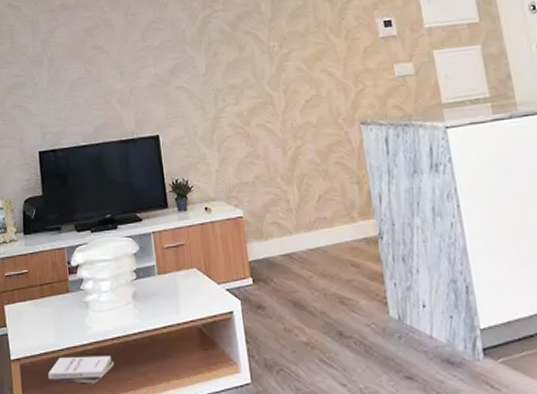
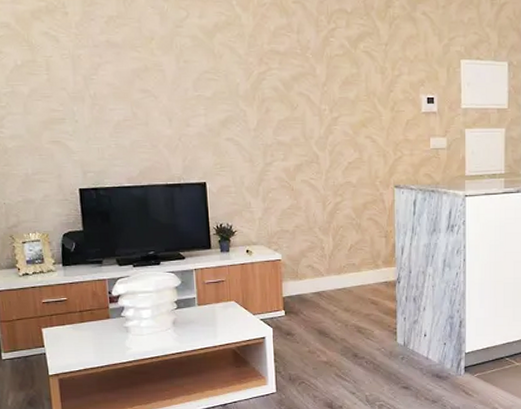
books: present [47,355,114,384] -> none [86,371,152,394]

